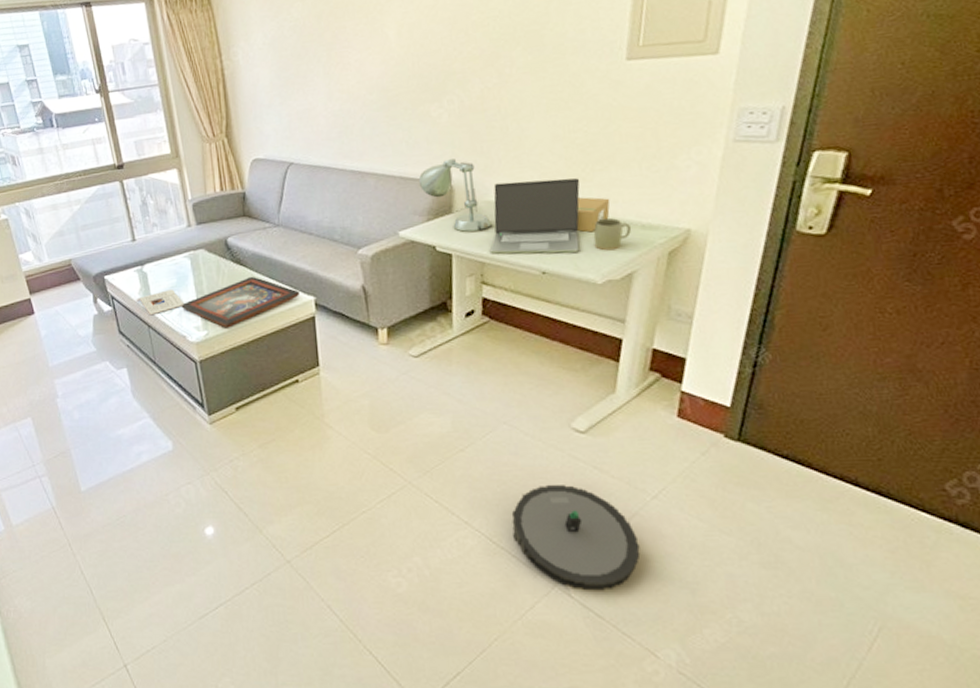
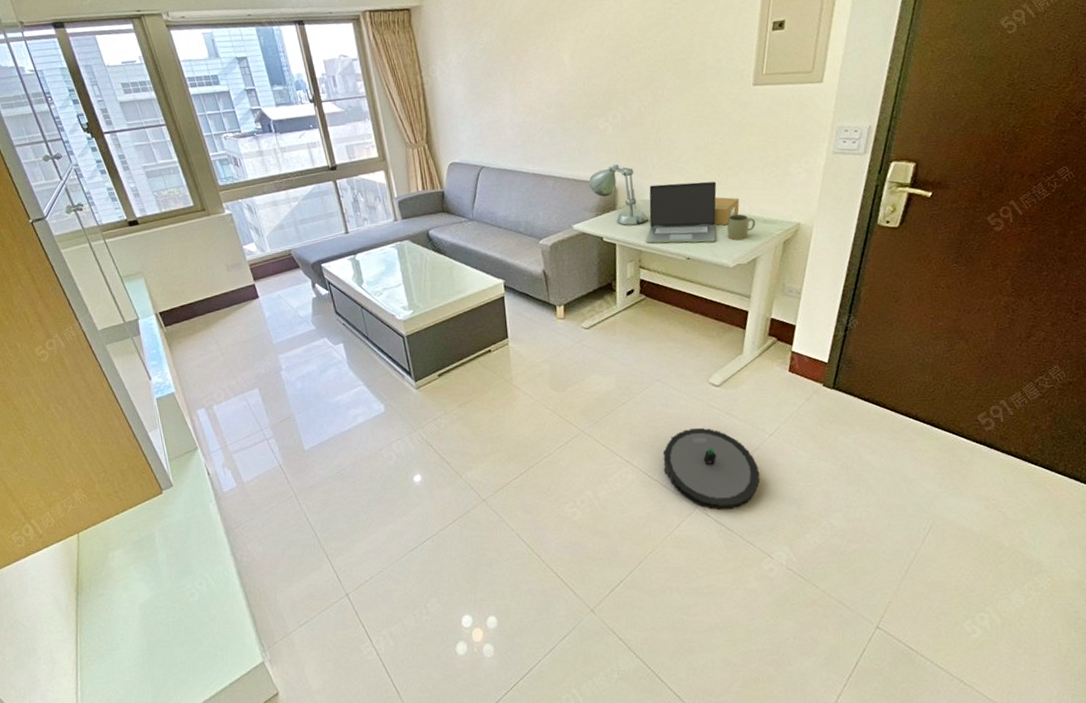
magazine: present [137,289,184,316] -> none [351,275,392,298]
decorative tray: present [181,276,301,328] -> none [389,263,492,308]

